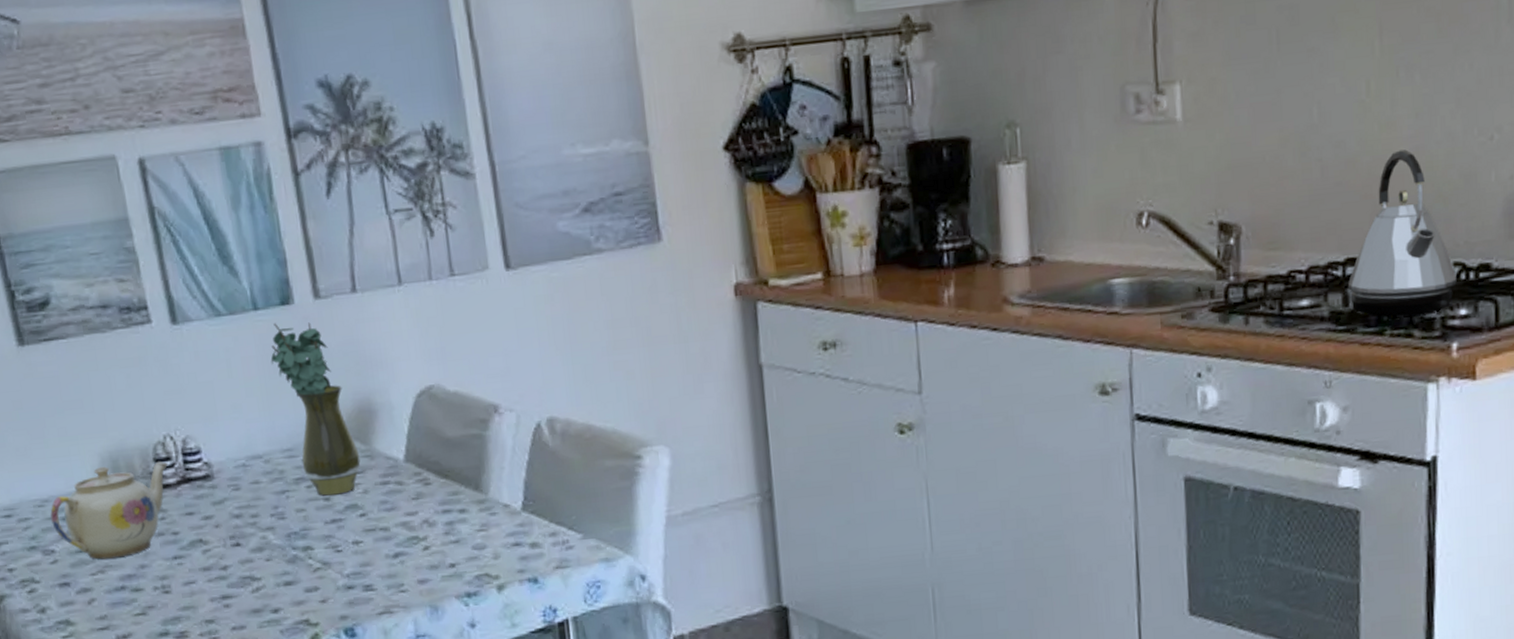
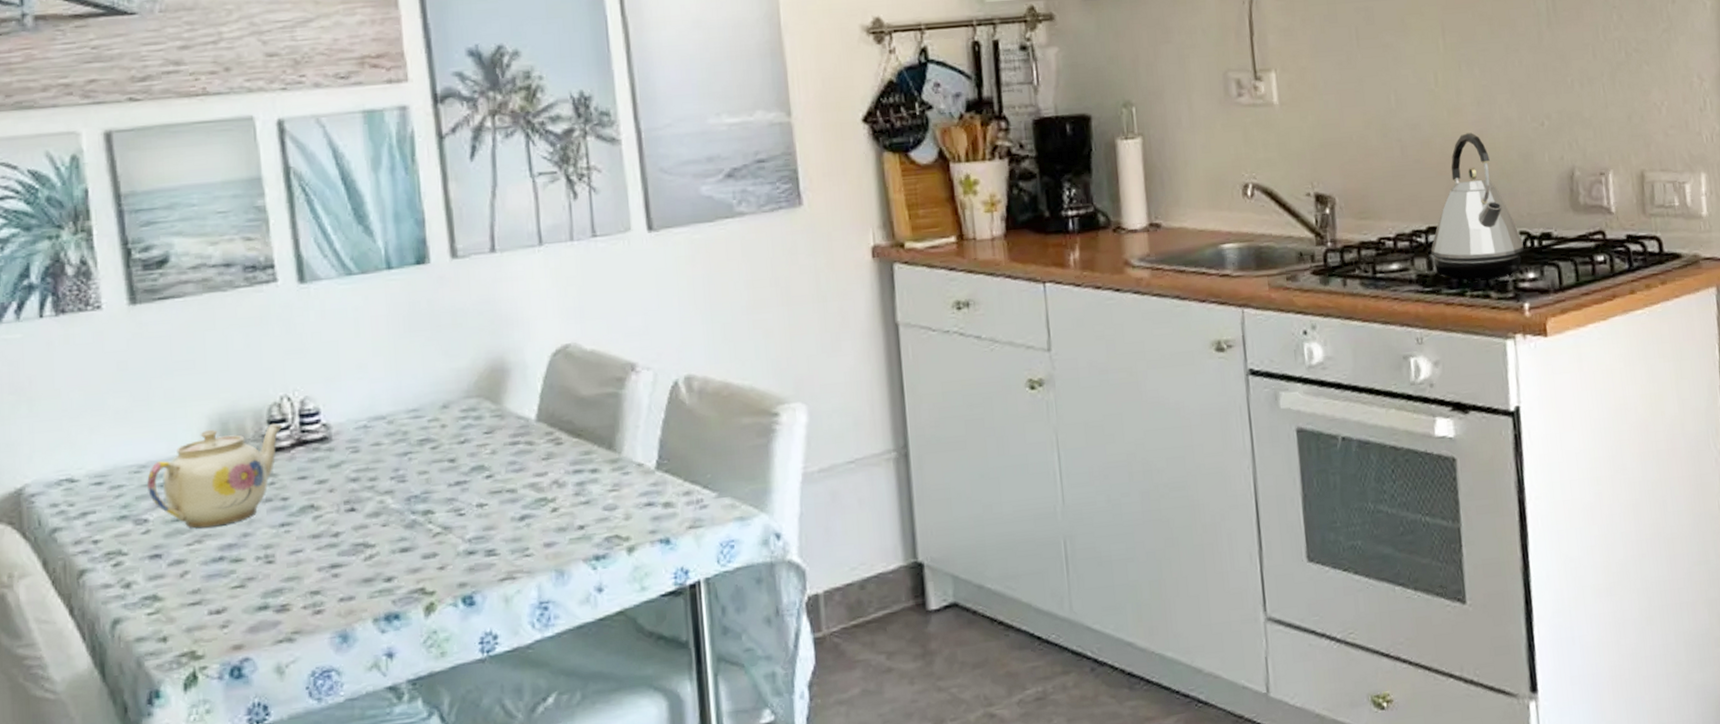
vase: present [270,322,361,496] -> none [401,281,490,457]

